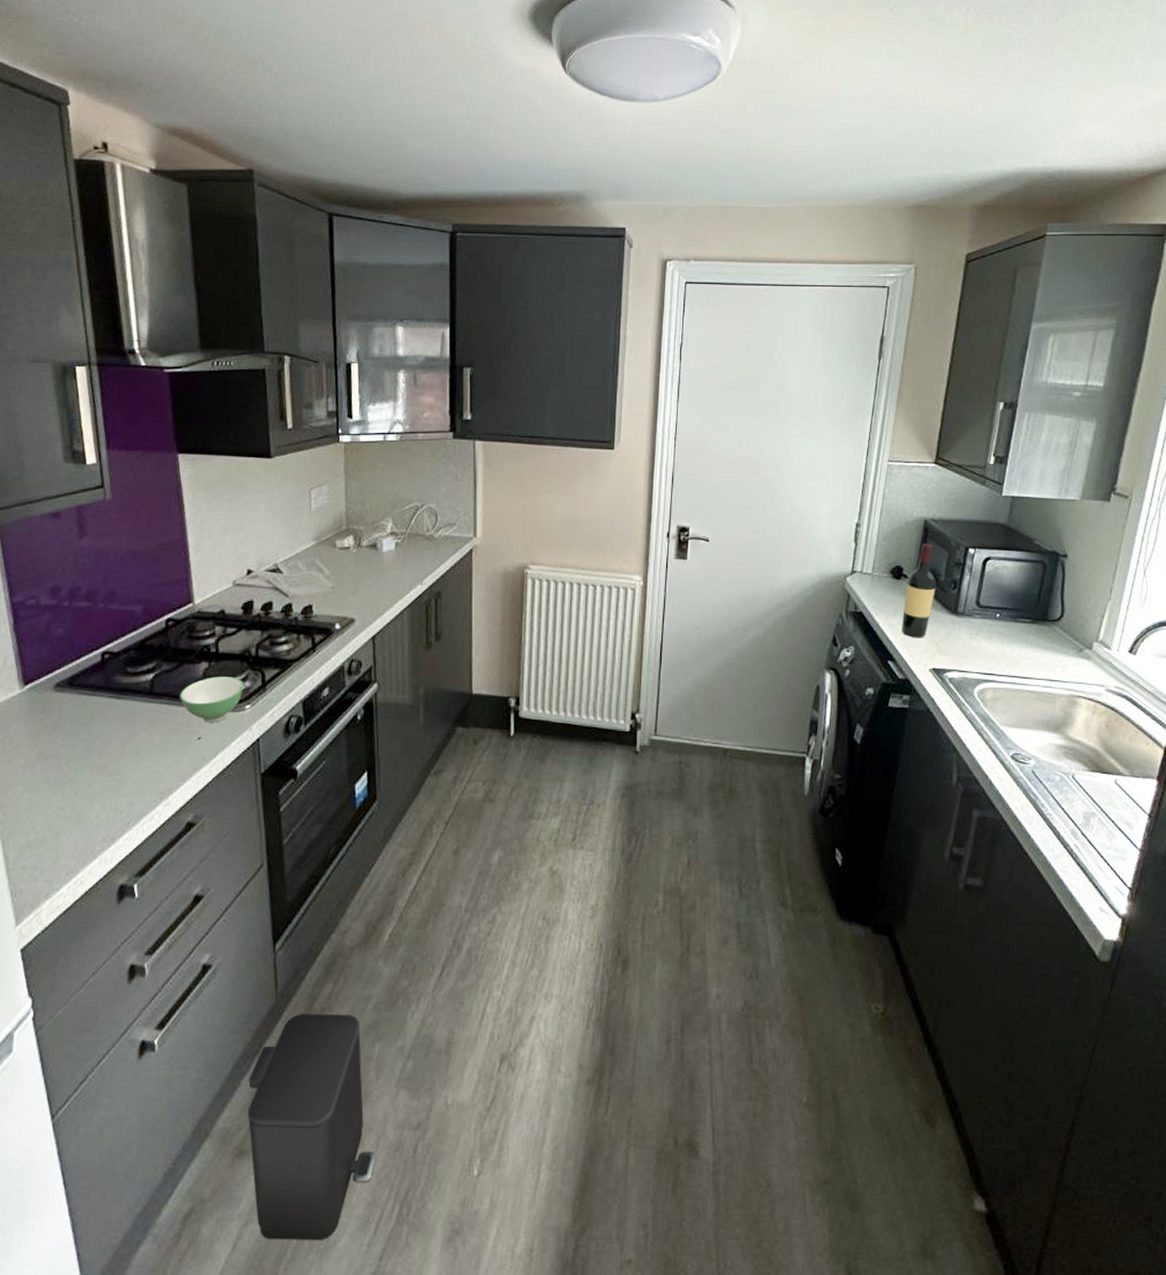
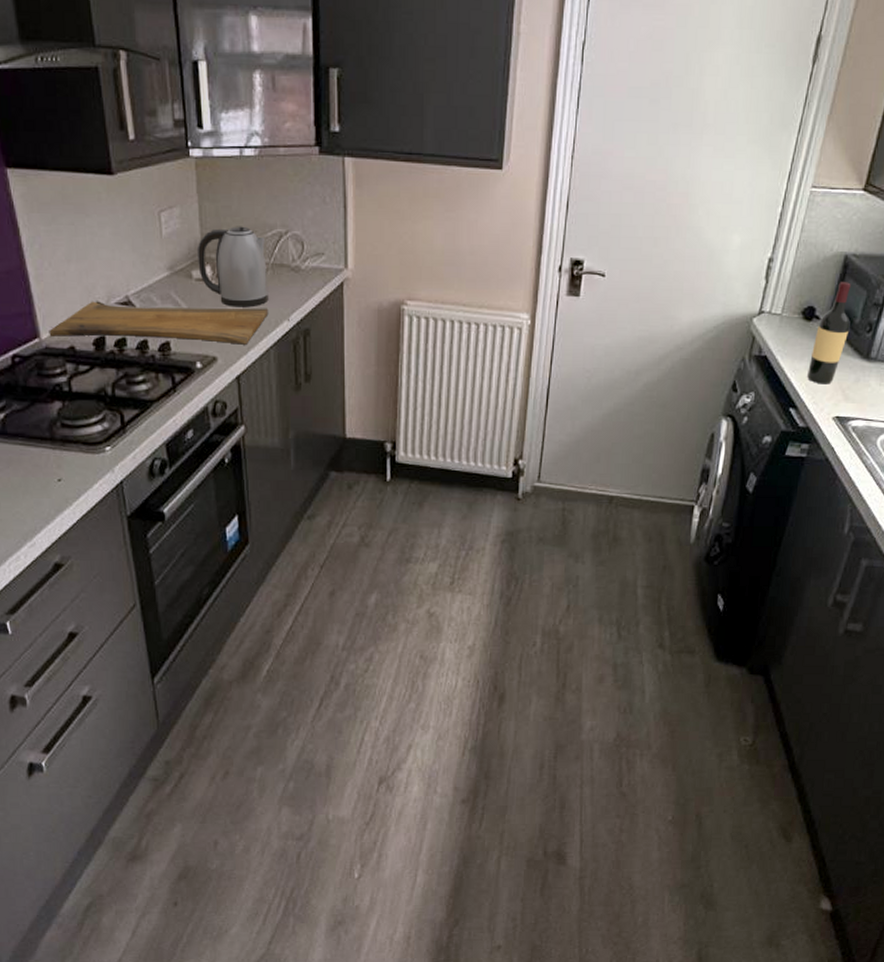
bowl: present [179,676,245,723] -> none [34,417,103,465]
cutting board: none [202,568,404,607] -> present [49,301,269,345]
pedal bin: present [247,1013,377,1240] -> none [136,740,263,928]
kettle: none [341,501,405,573] -> present [196,226,269,308]

